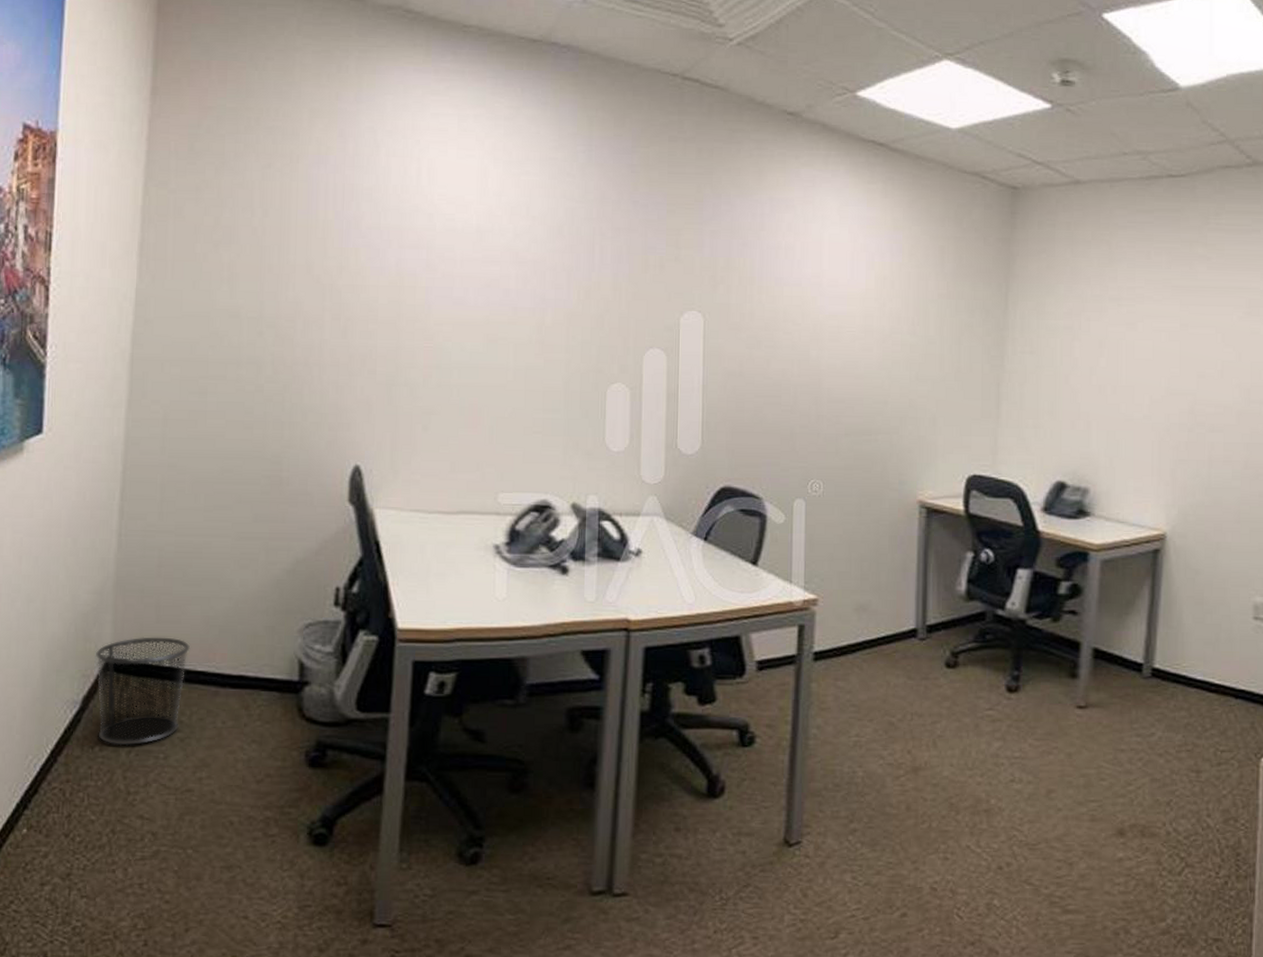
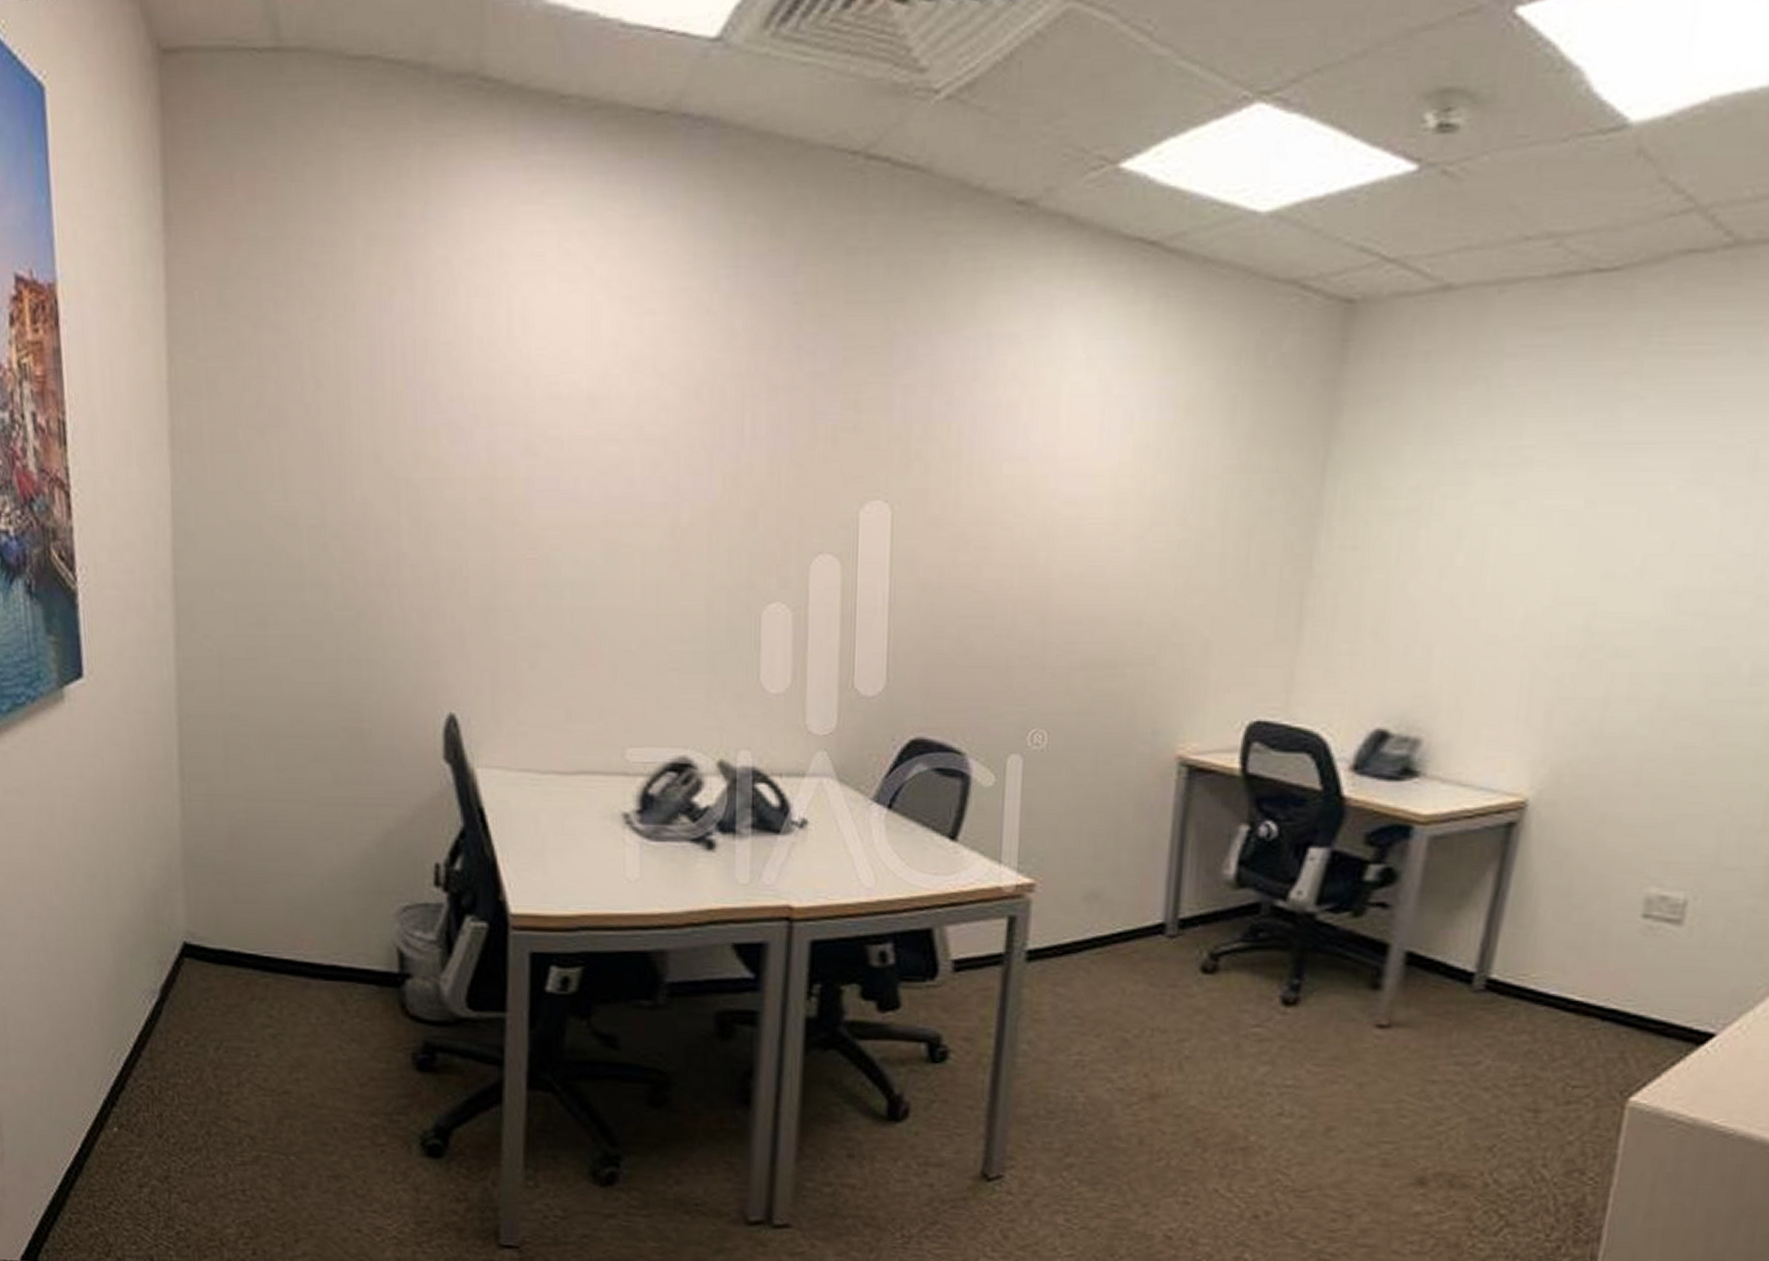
waste bin: present [96,637,191,746] -> none [170,919,275,1041]

